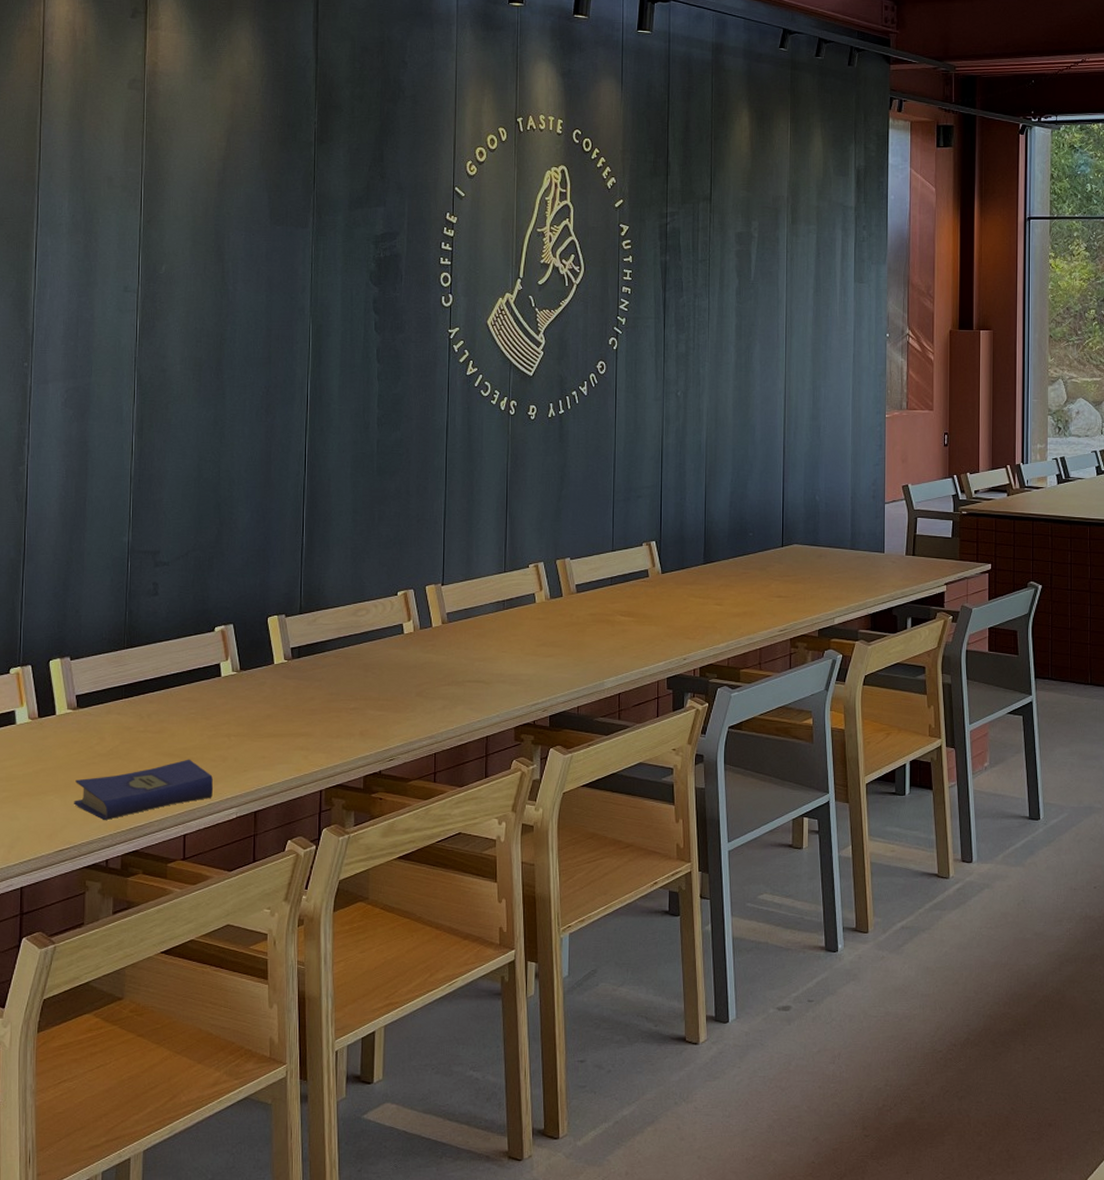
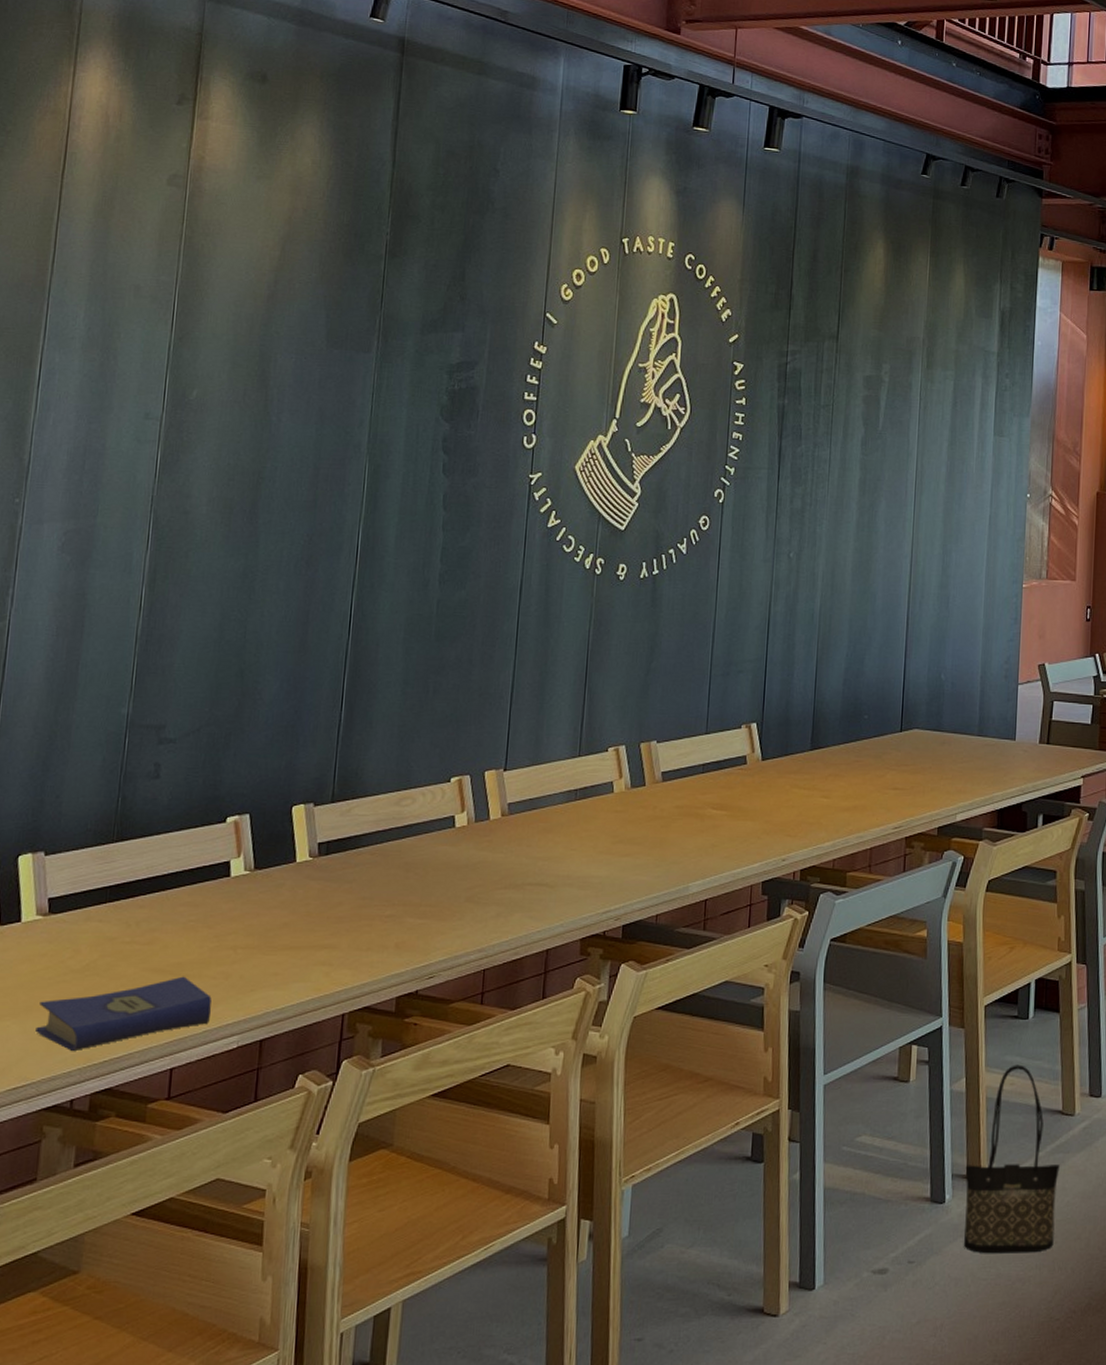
tote bag: none [854,834,937,995] -> present [963,1064,1060,1254]

